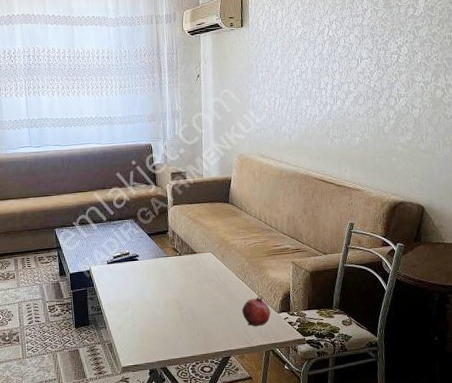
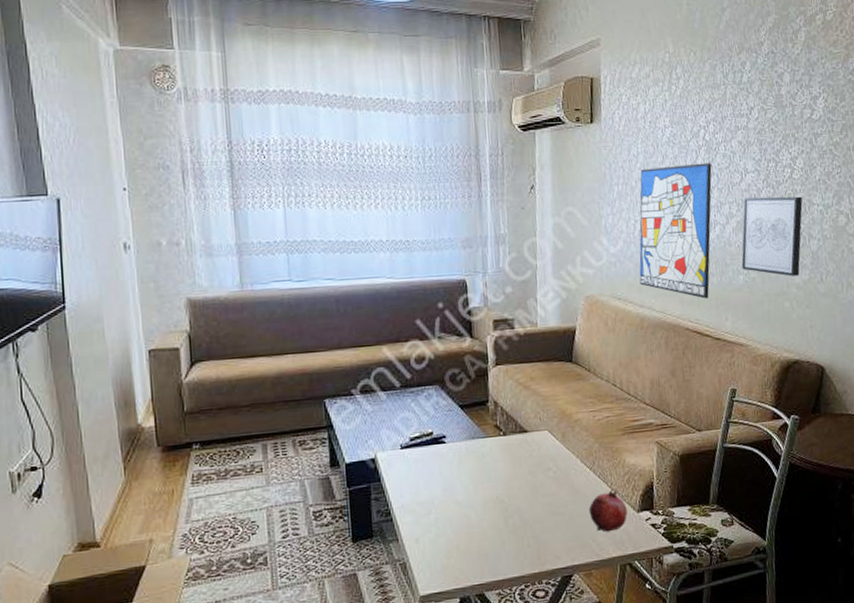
wall art: none [278,53,334,156] -> present [639,163,712,299]
wall art: none [358,76,407,138] -> present [741,196,803,276]

